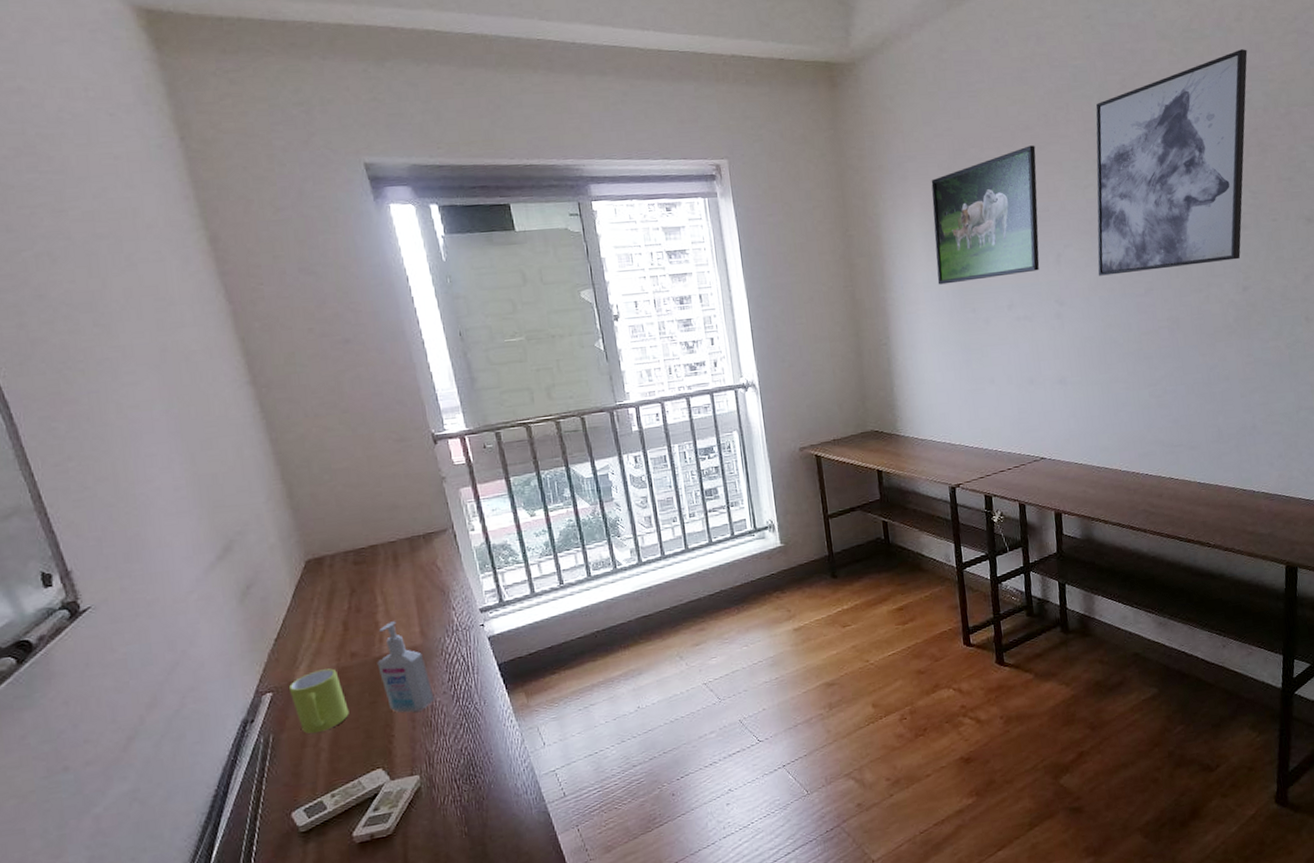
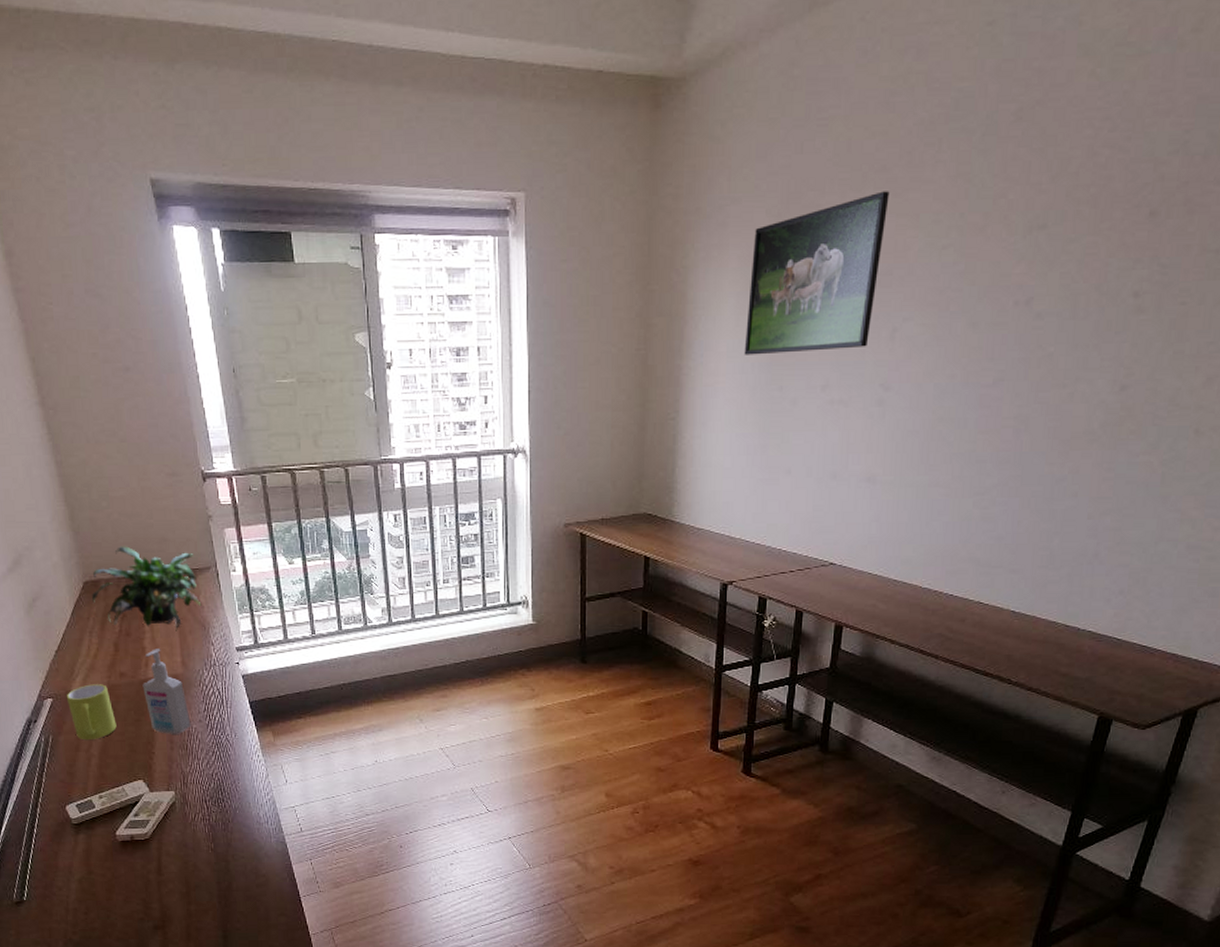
potted plant: none [316,517,440,603] -> present [92,546,202,631]
wall art: present [1096,49,1248,276] -> none [938,72,1199,359]

